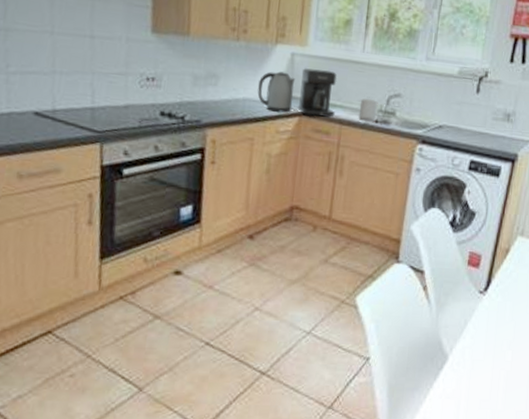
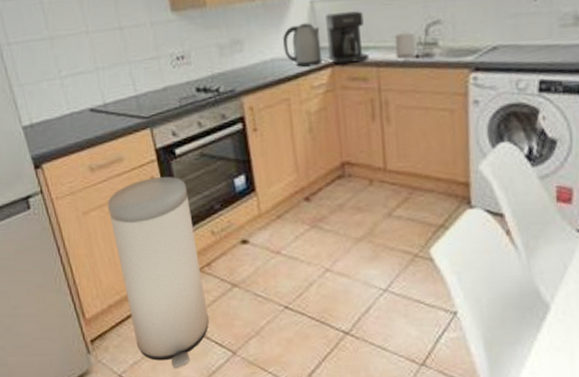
pedal bin: none [26,194,128,404] -> present [107,176,209,368]

